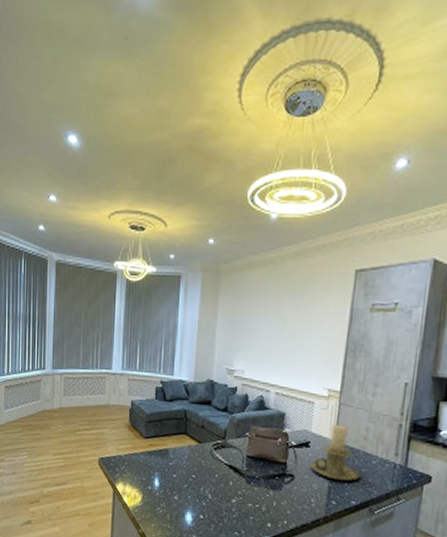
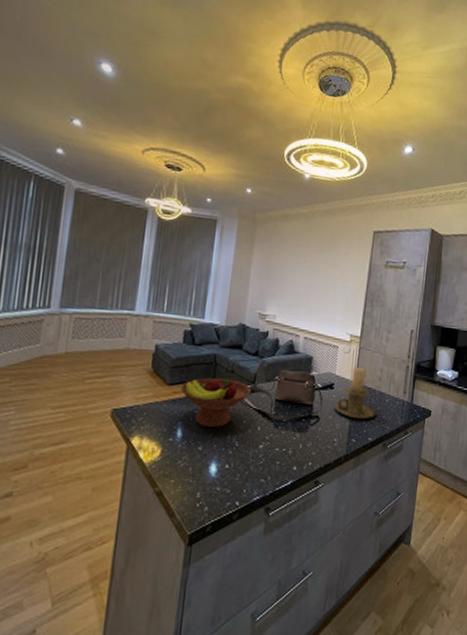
fruit bowl: none [155,432,222,480] -> present [180,377,252,427]

